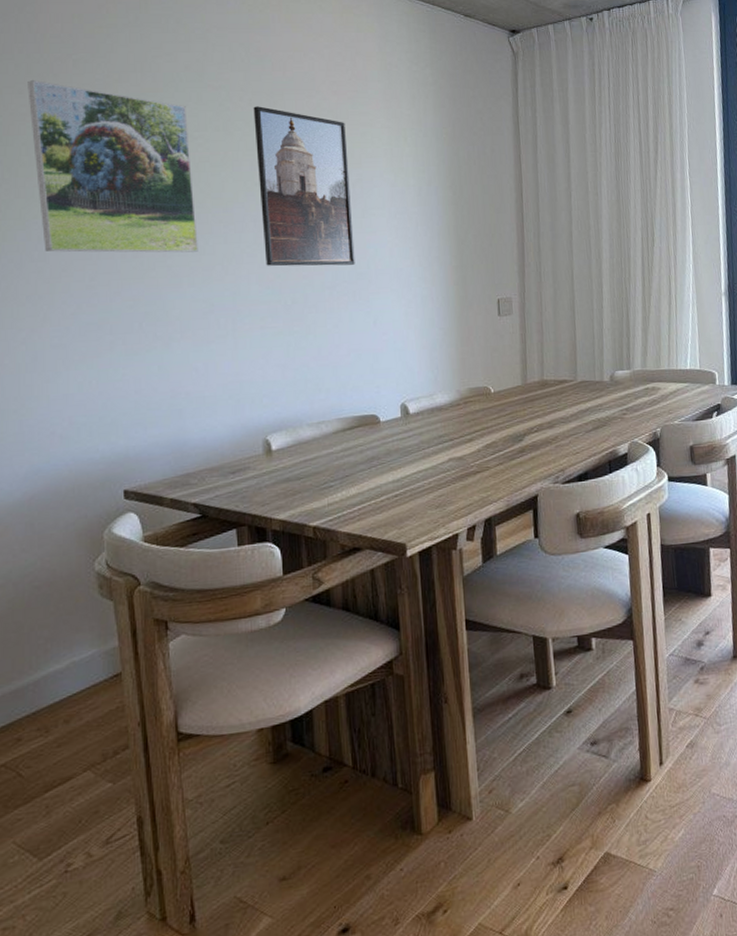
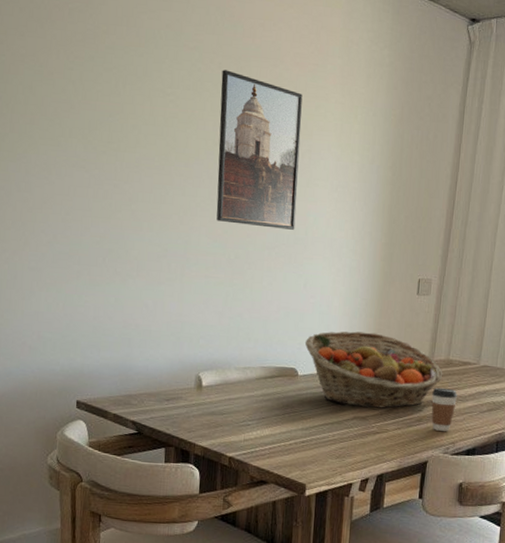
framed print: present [28,79,198,253] -> none [28,23,163,200]
fruit basket: none [382,363,540,447] -> present [304,331,443,409]
coffee cup: none [531,411,559,460] -> present [431,387,457,431]

